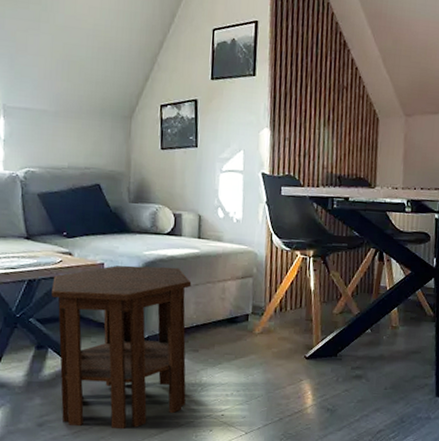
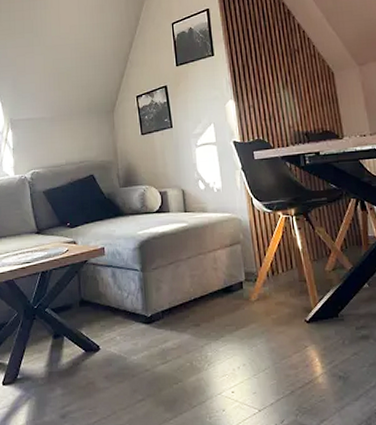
side table: present [52,265,192,430] -> none [62,243,195,416]

